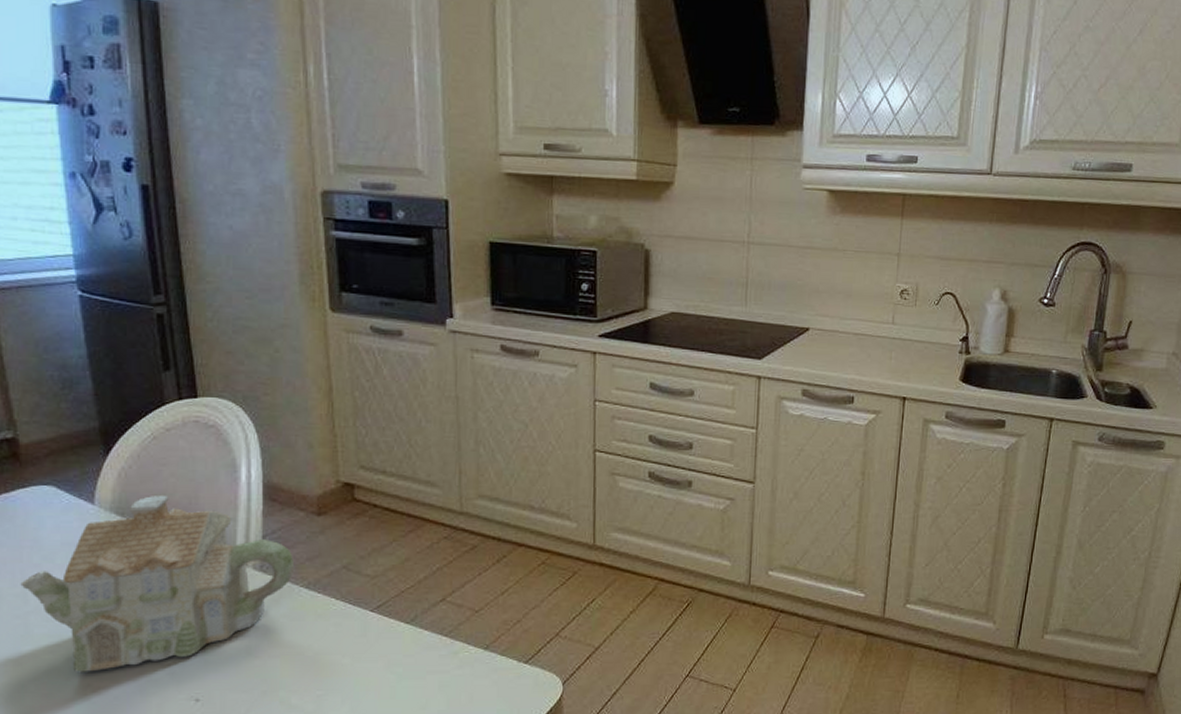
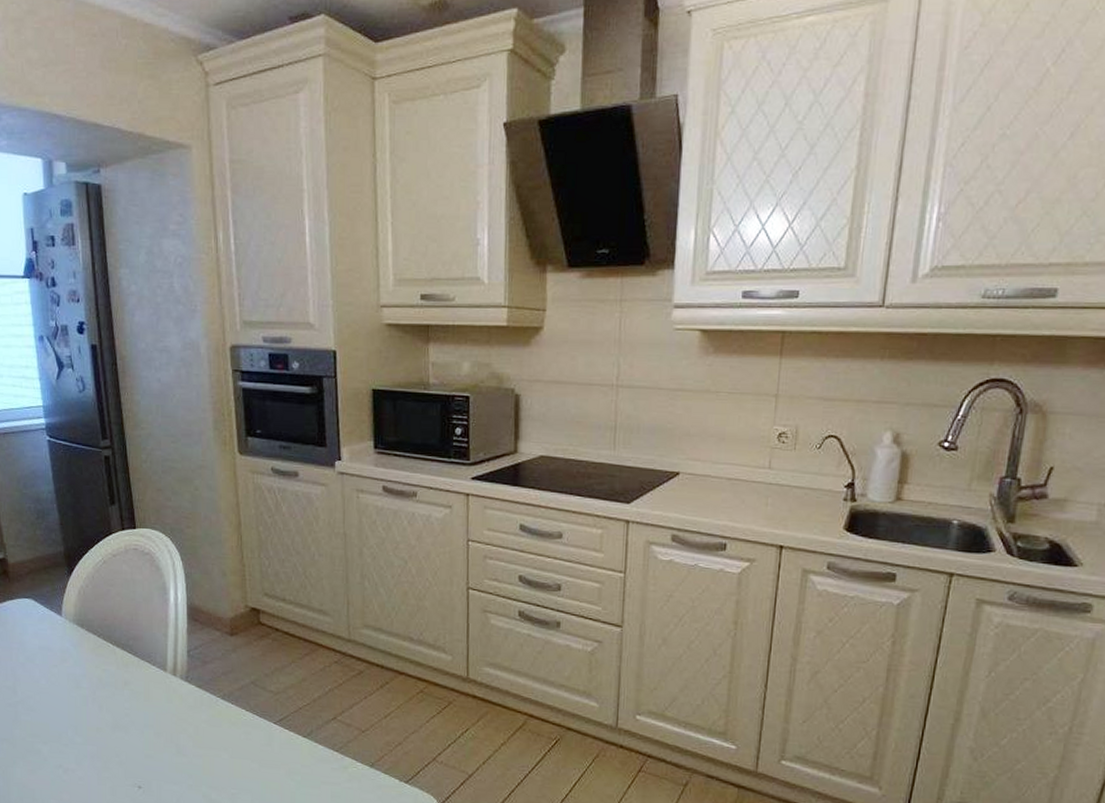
teapot: present [20,496,295,672] -> none [11,611,213,756]

